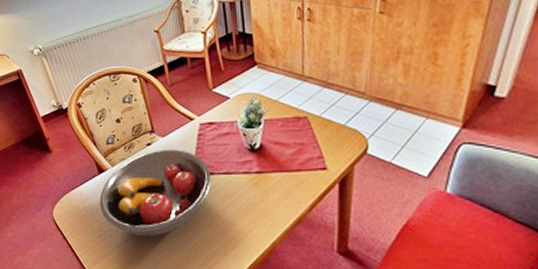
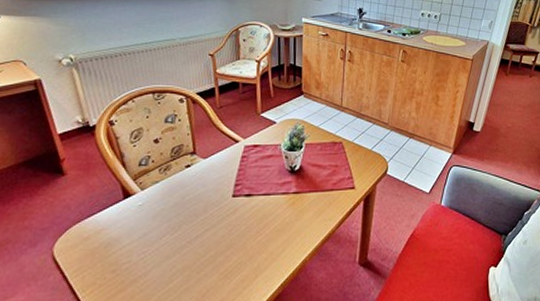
fruit bowl: present [99,149,212,236] -> none [119,171,251,266]

